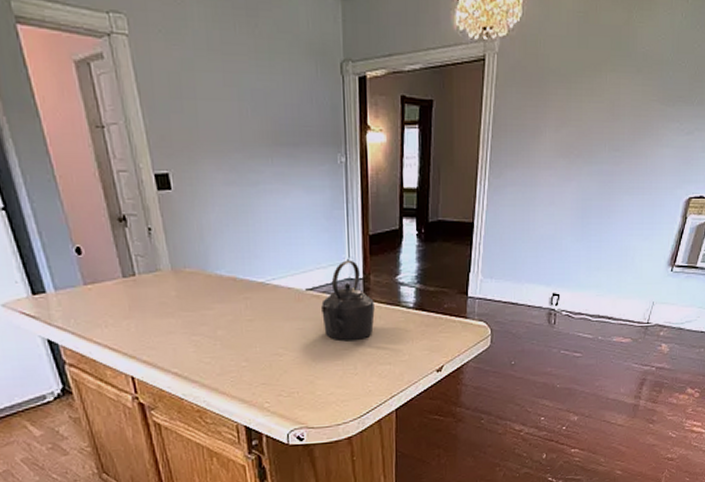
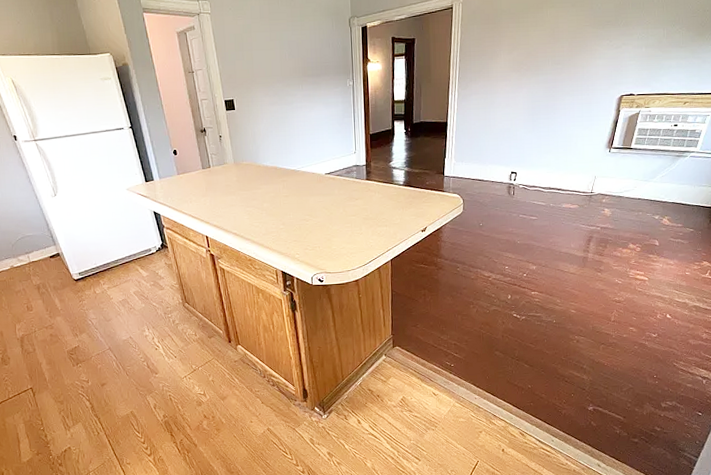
kettle: present [321,259,375,341] -> none [336,152,375,210]

